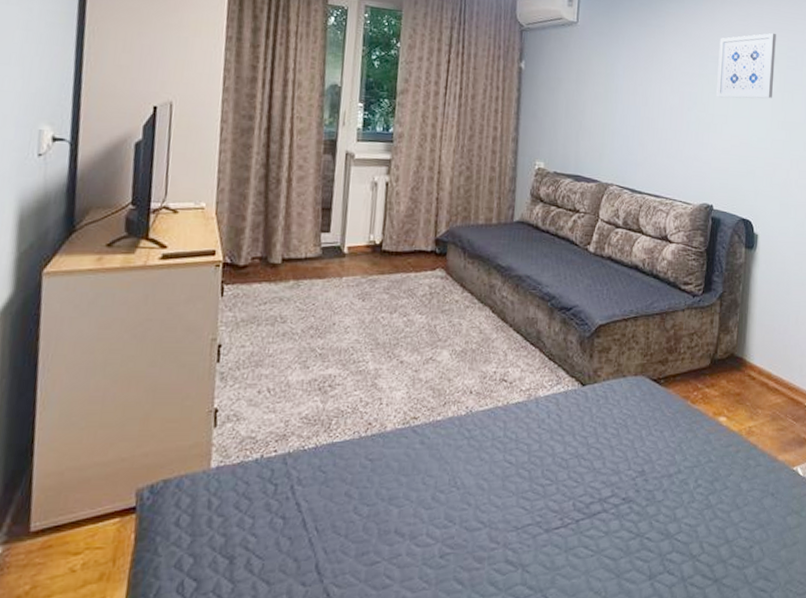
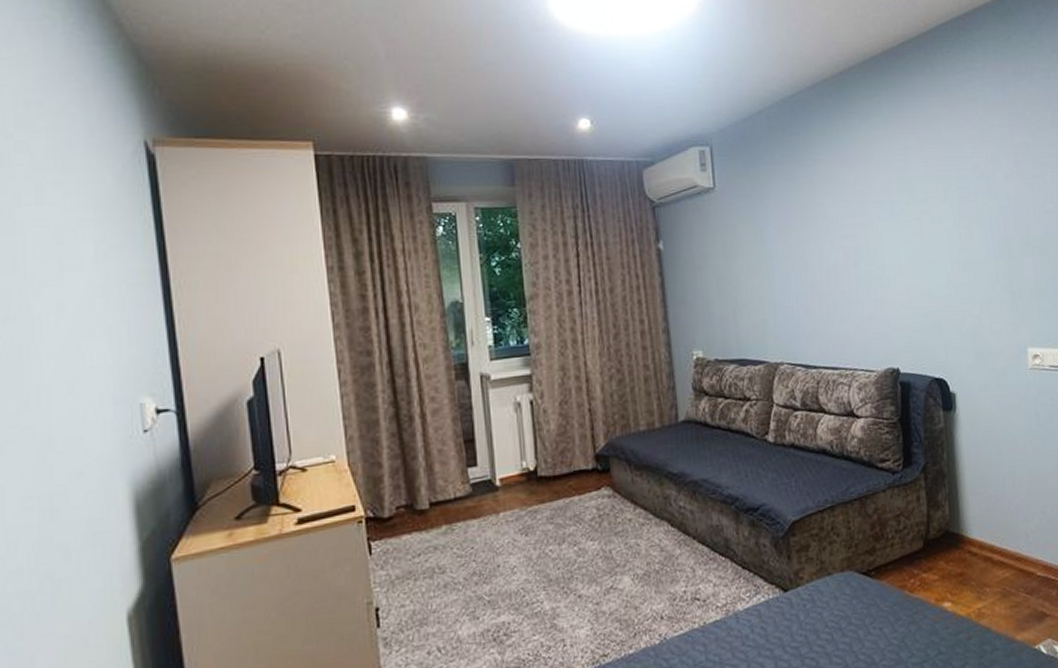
wall art: present [716,32,776,99] -> none [878,163,948,246]

